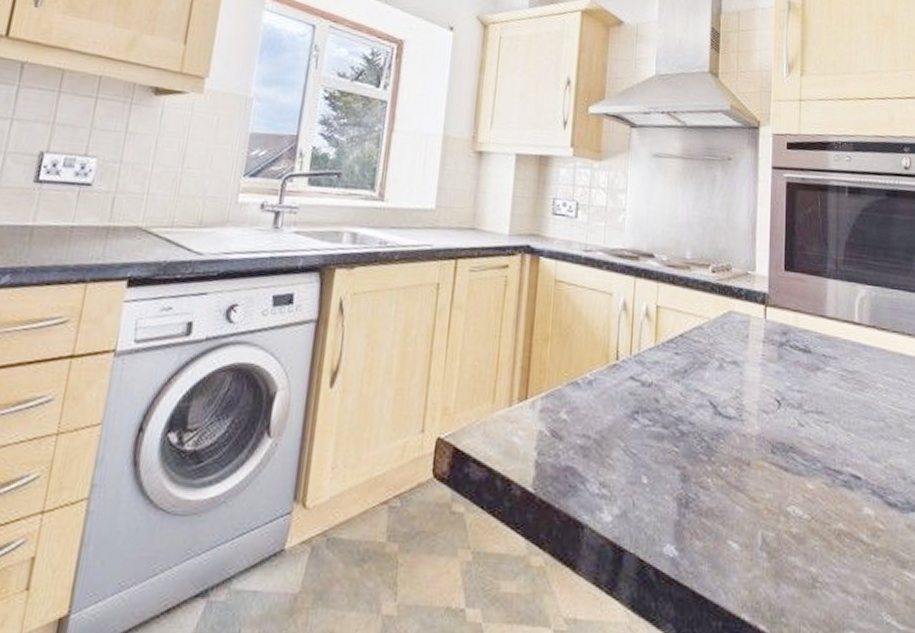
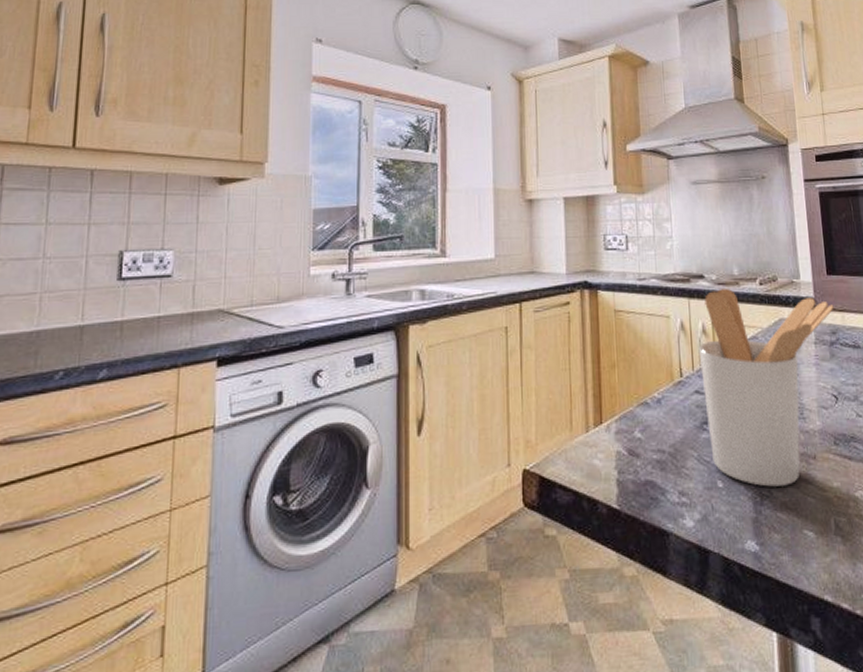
utensil holder: none [638,270,788,491] -> present [698,288,834,487]

